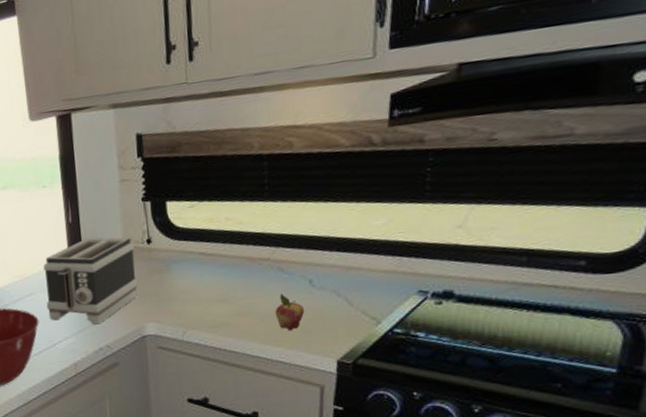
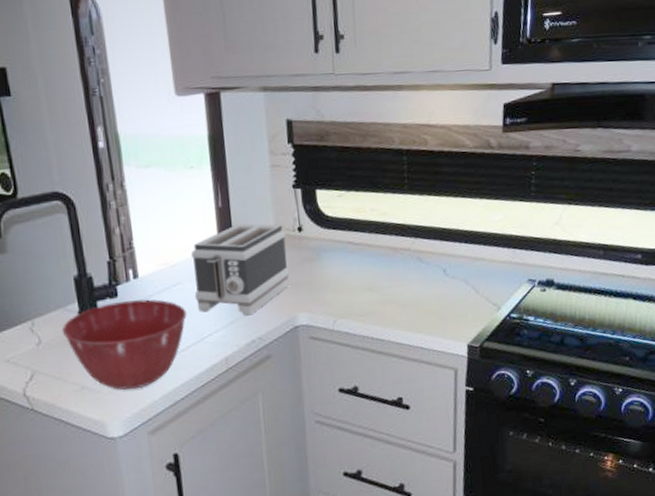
fruit: present [275,293,304,330] -> none [415,282,440,317]

